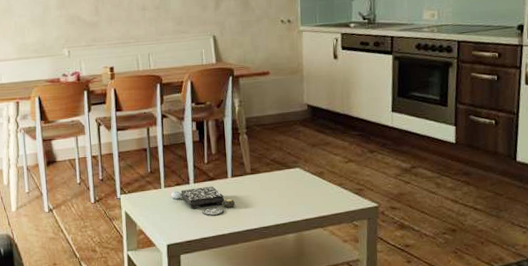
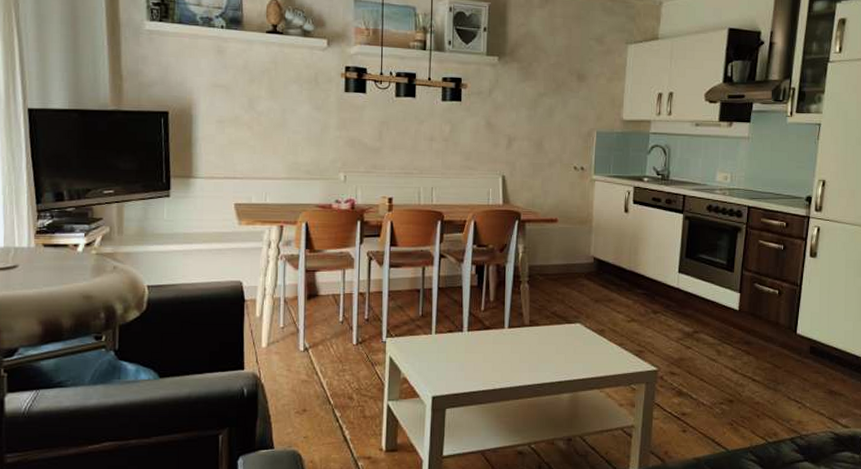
board game: present [170,186,235,216] -> none [441,335,509,369]

